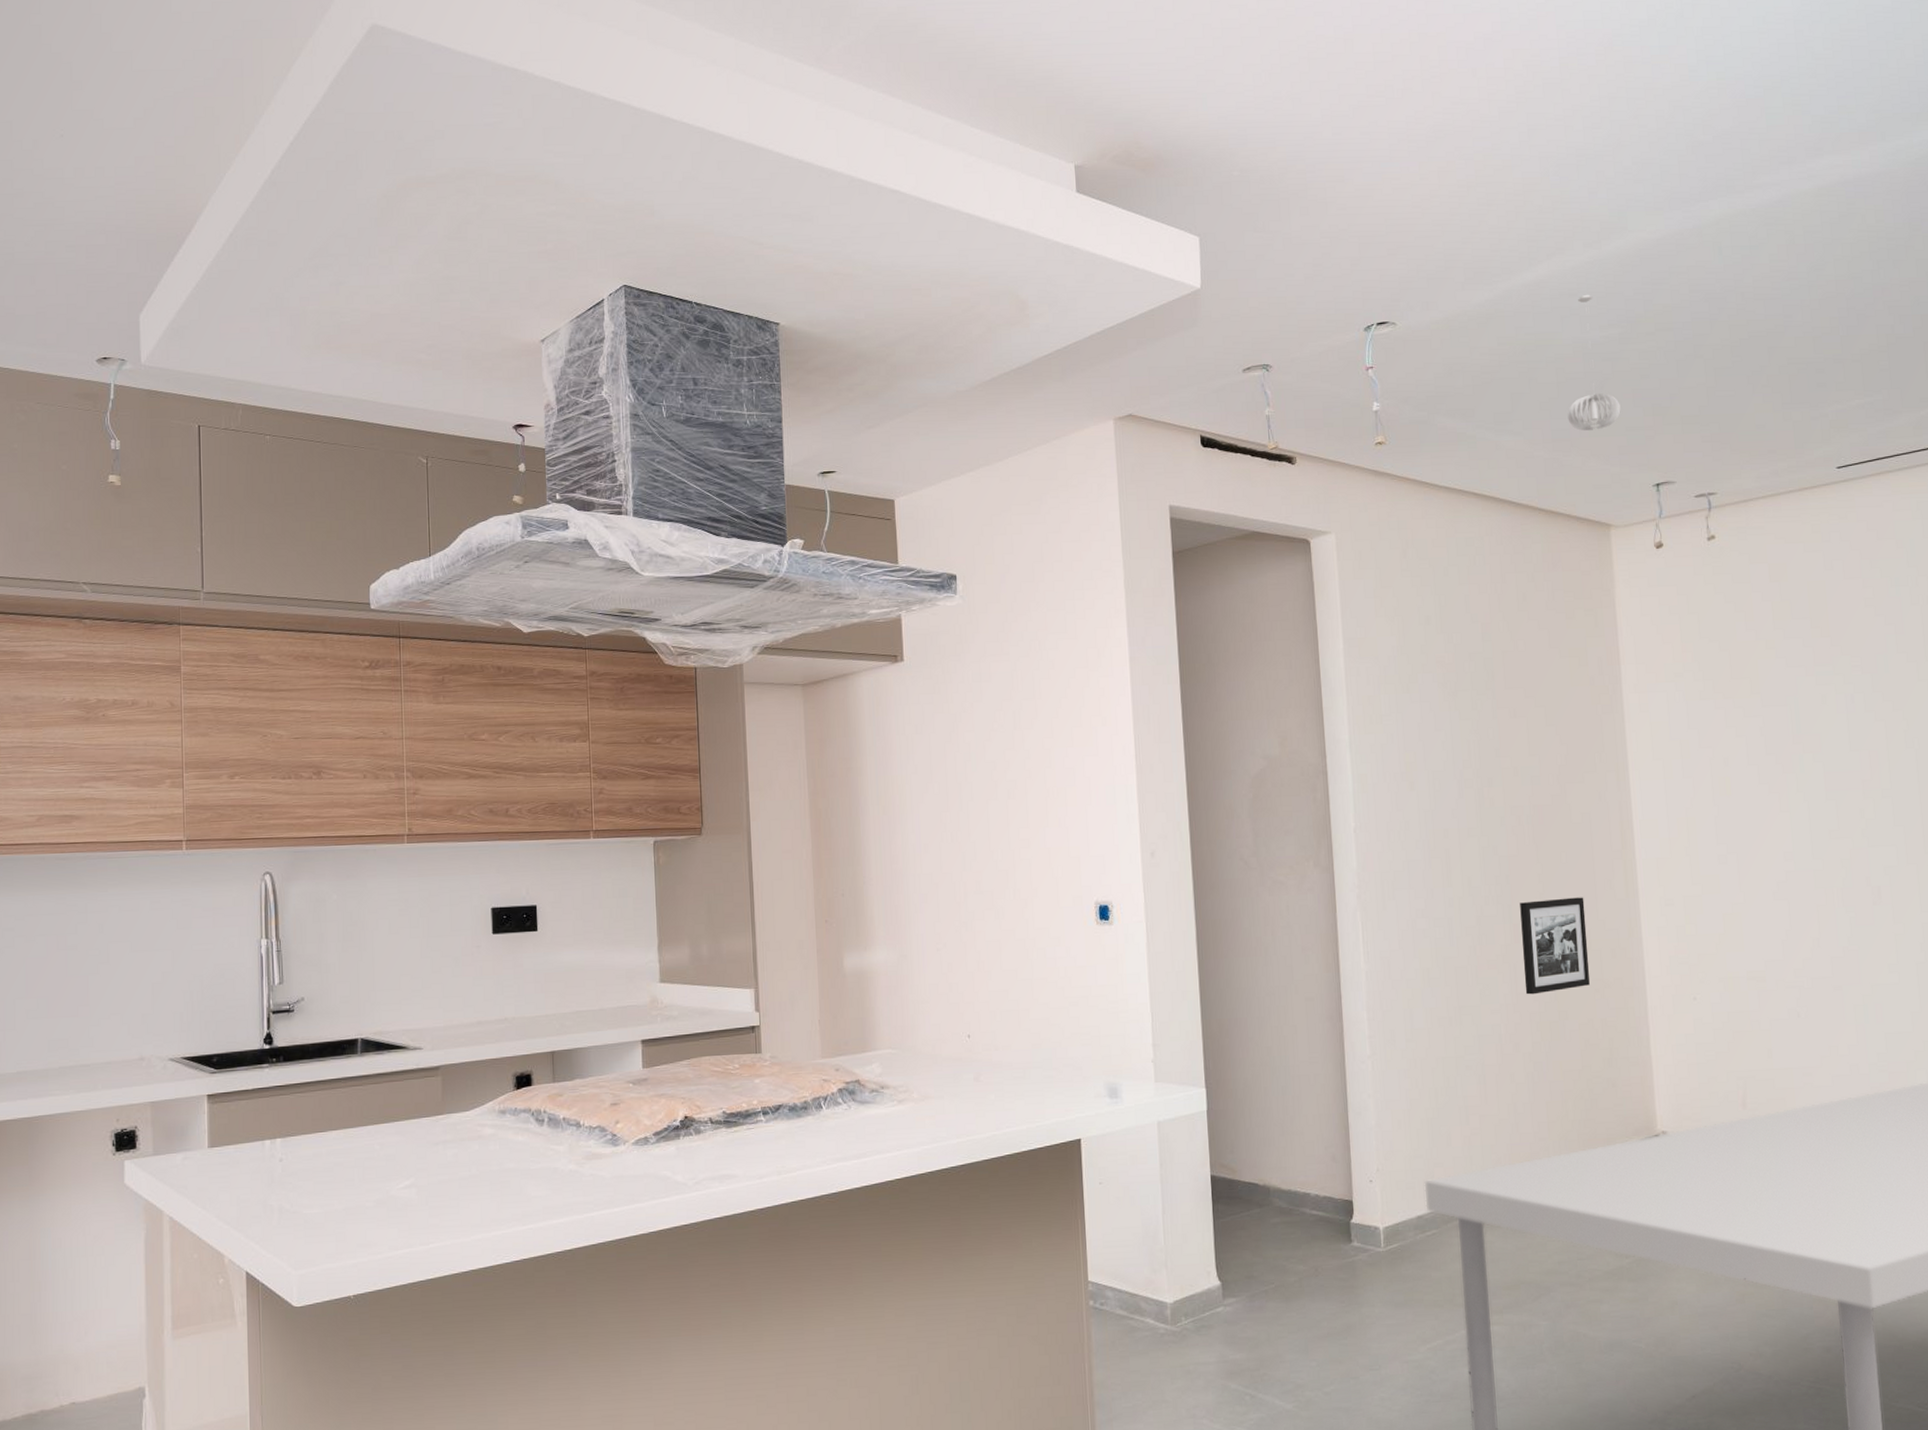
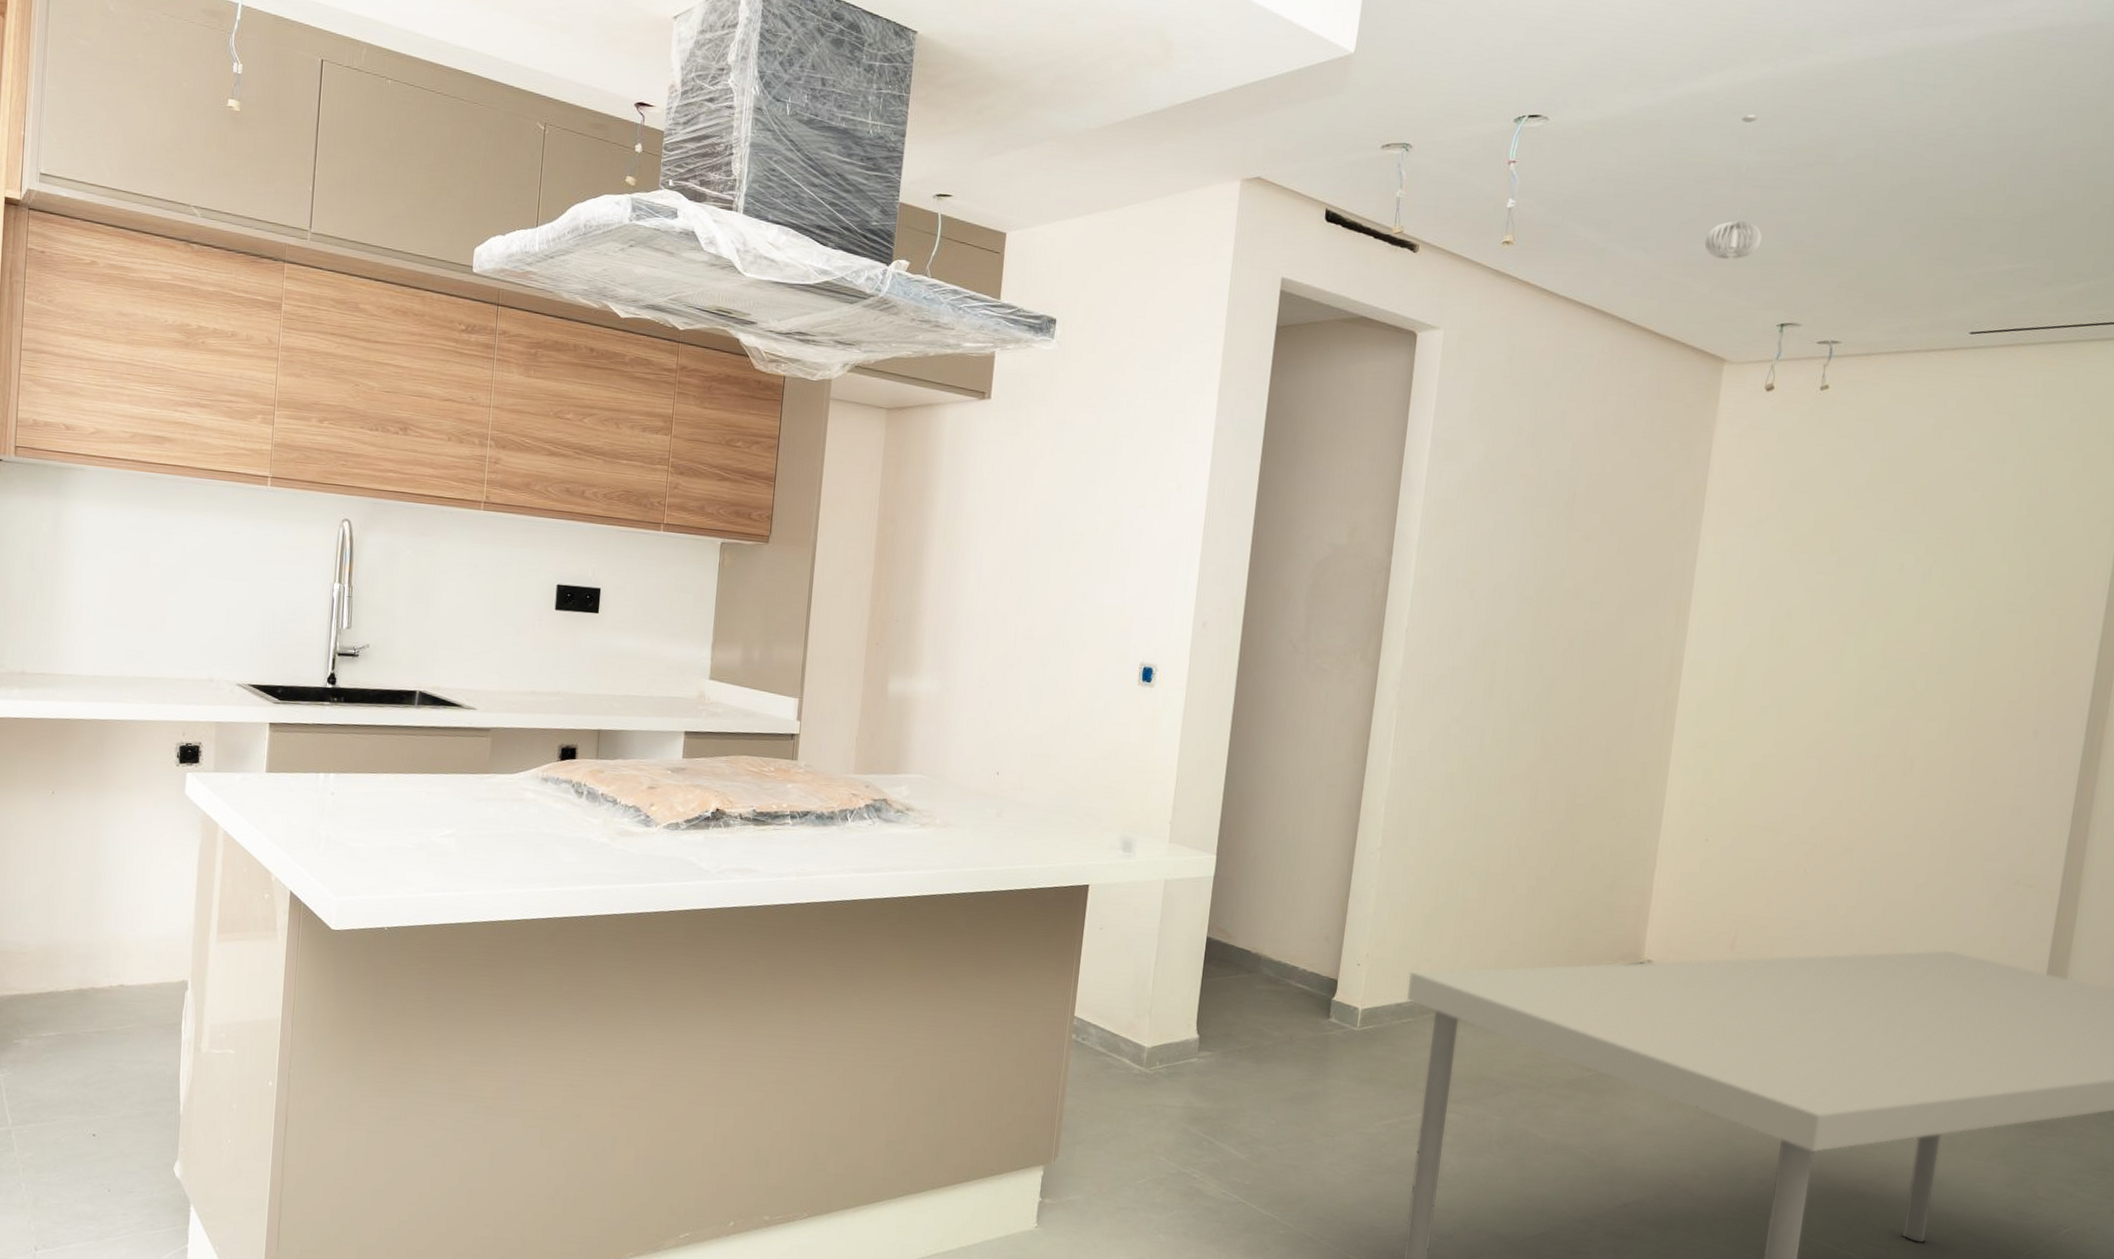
picture frame: present [1520,897,1590,995] -> none [1543,723,1619,814]

